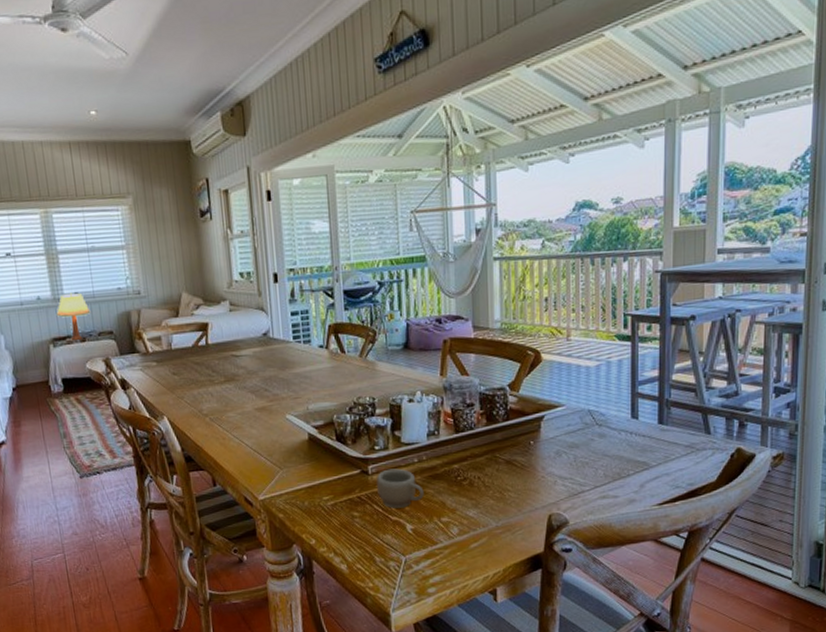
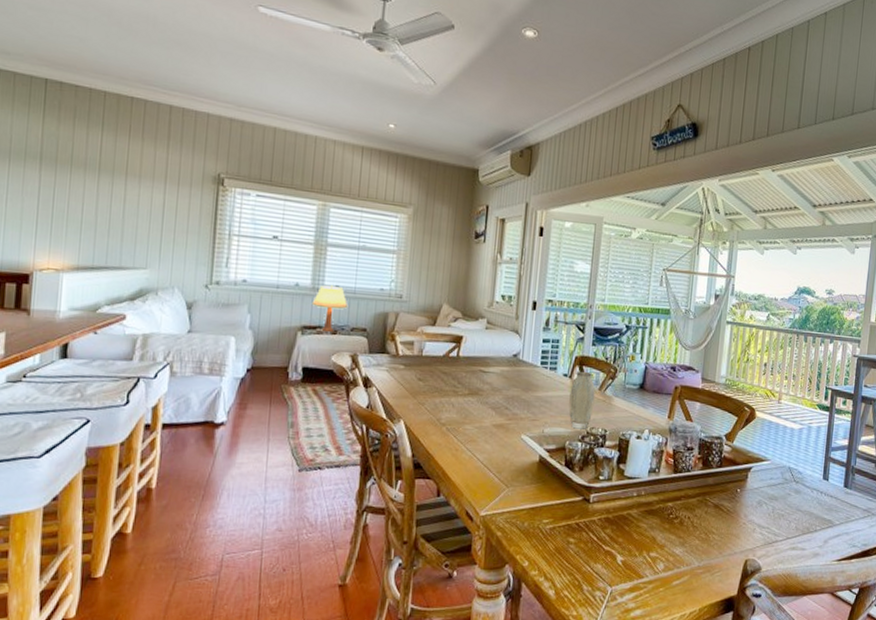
vase: none [329,339,357,401] -> present [568,371,596,429]
cup: present [376,468,424,509] -> none [594,499,638,539]

